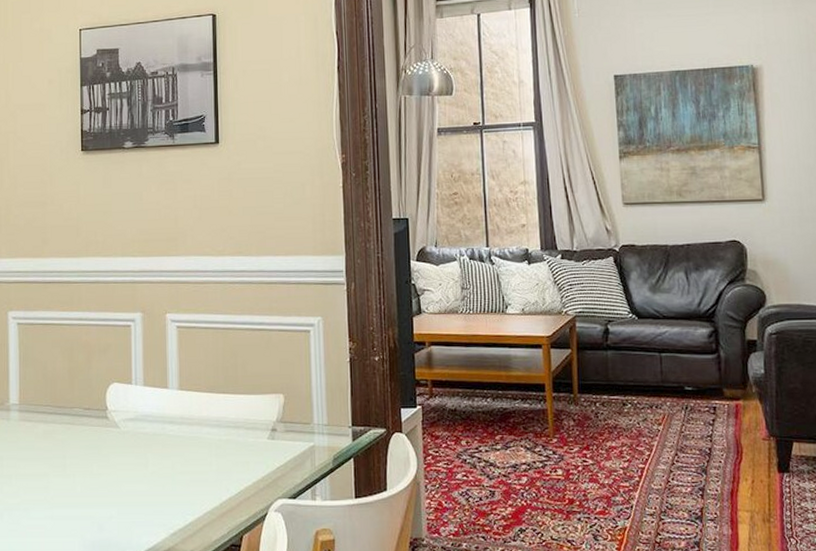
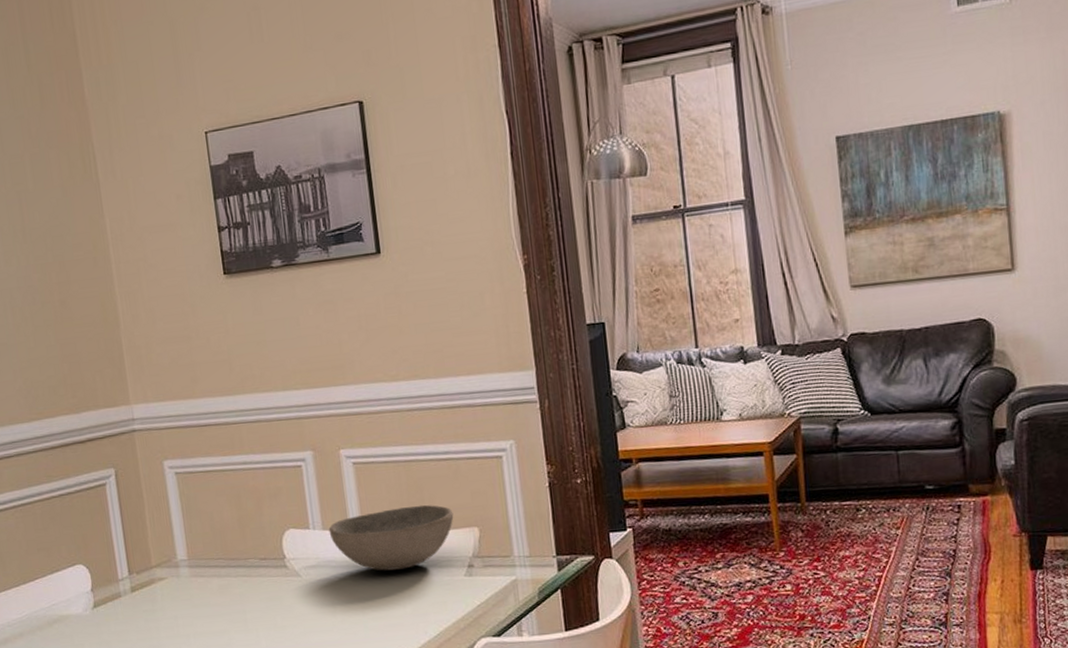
bowl: none [149,369,263,429] -> present [328,504,454,571]

